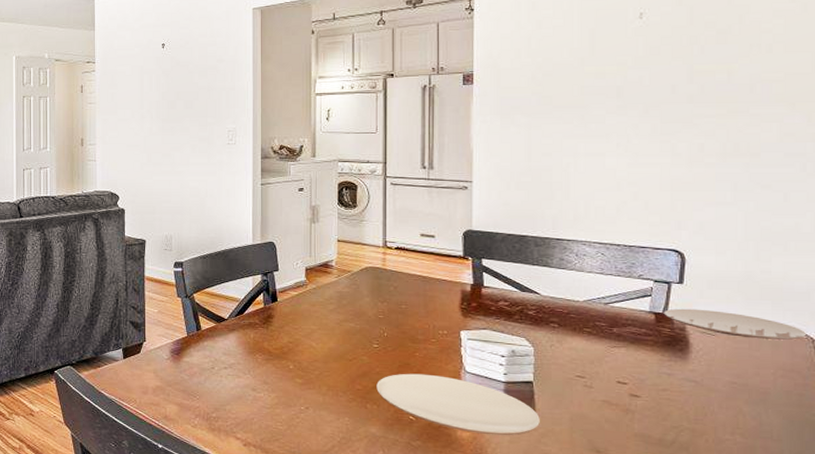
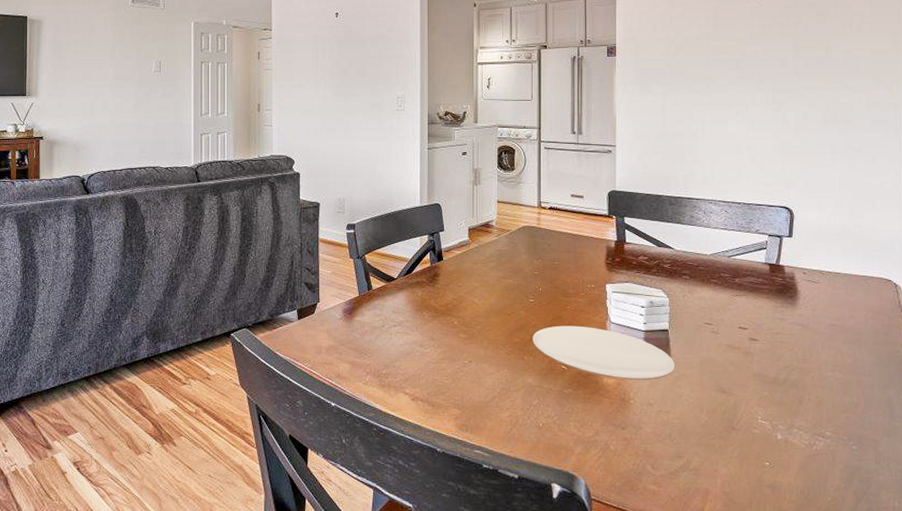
plate: present [663,308,807,340] -> none [776,259,891,285]

